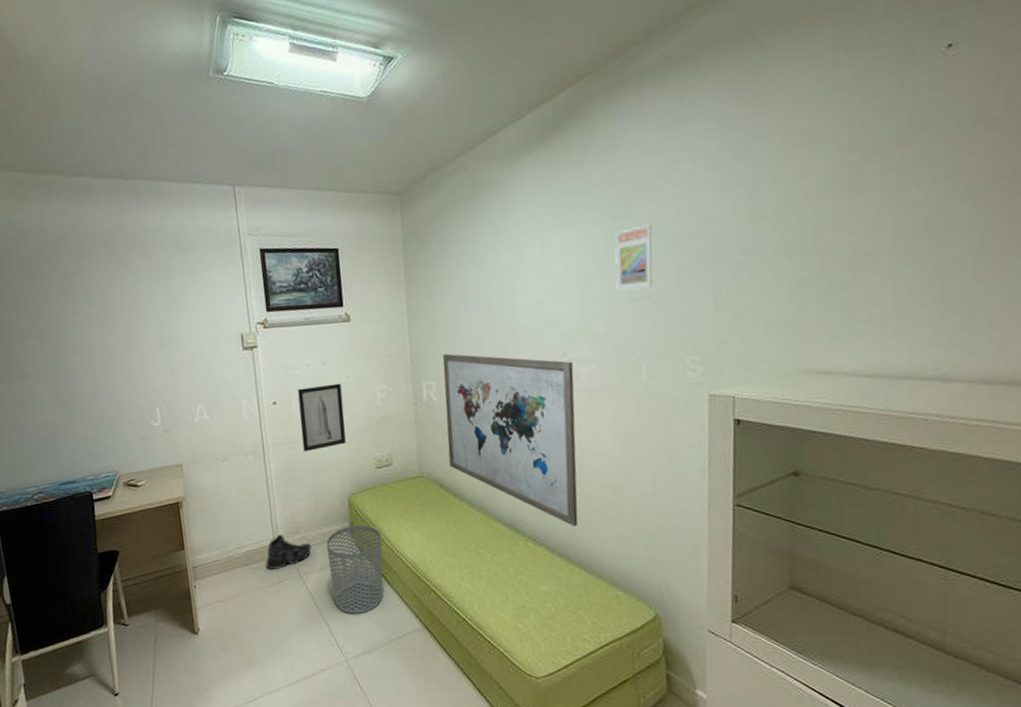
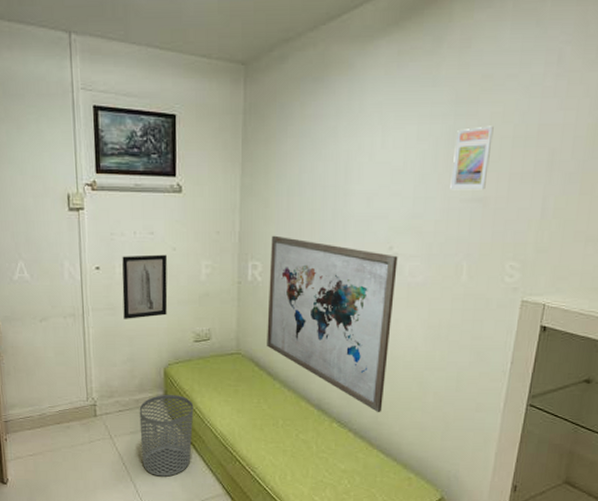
sneaker: present [266,534,311,570] -> none [78,396,124,430]

